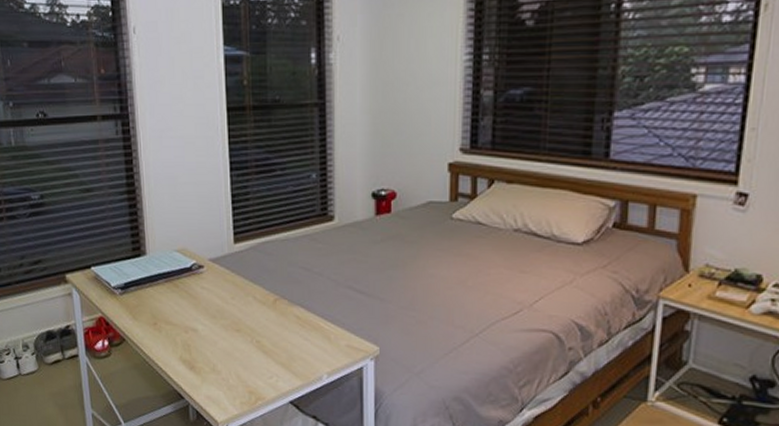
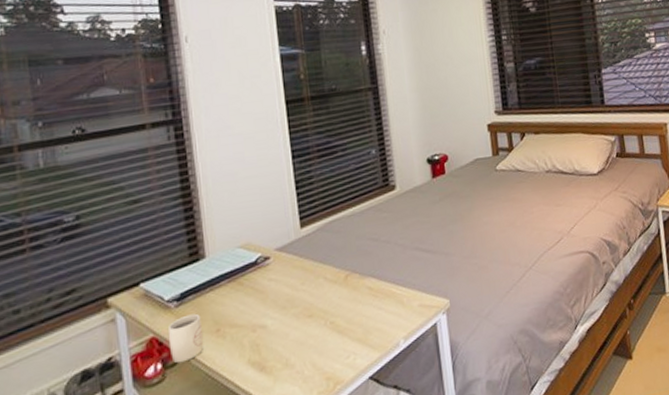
mug: none [113,303,143,345] -> present [167,313,204,364]

